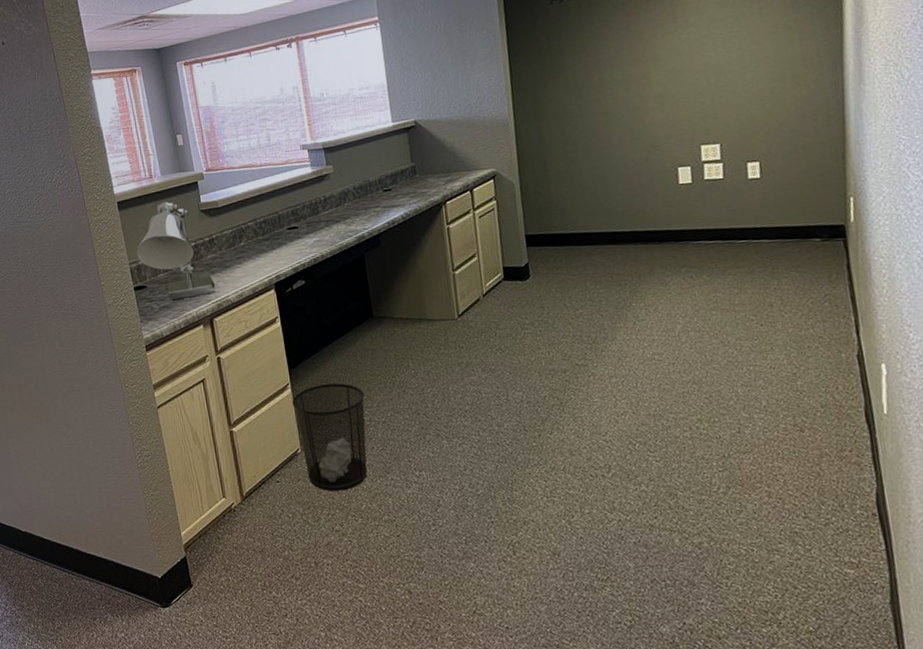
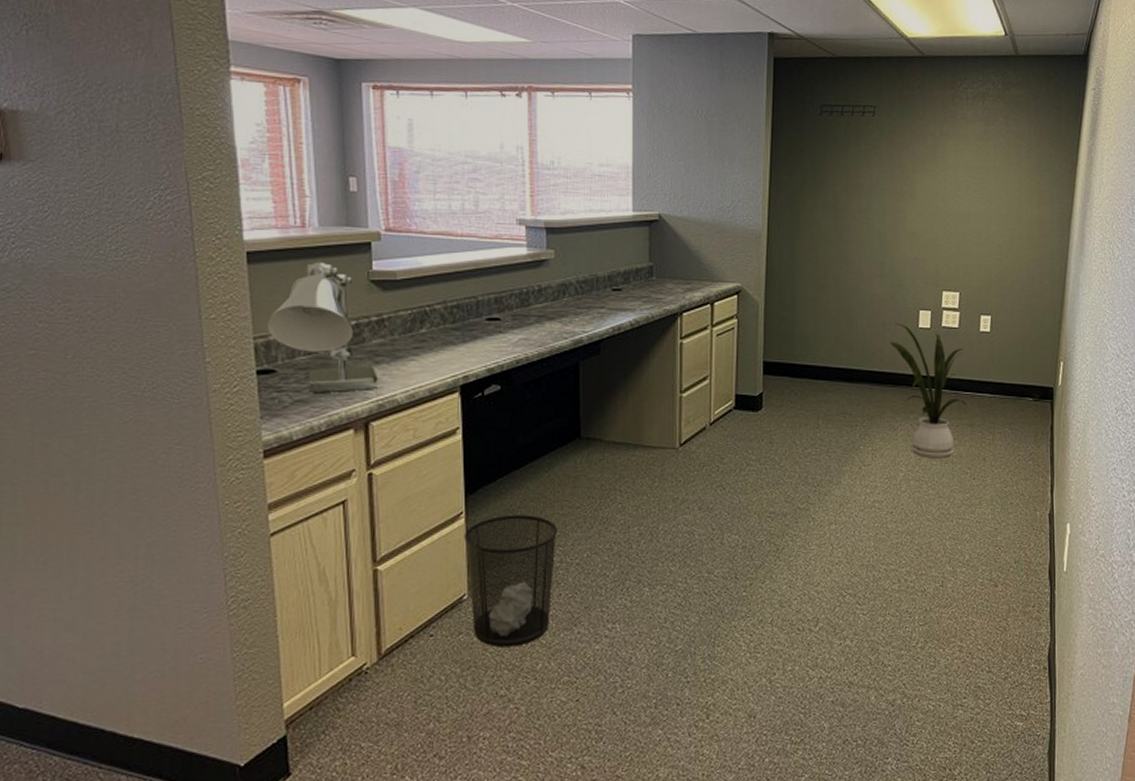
house plant: none [650,182,744,309] -> present [890,323,967,459]

